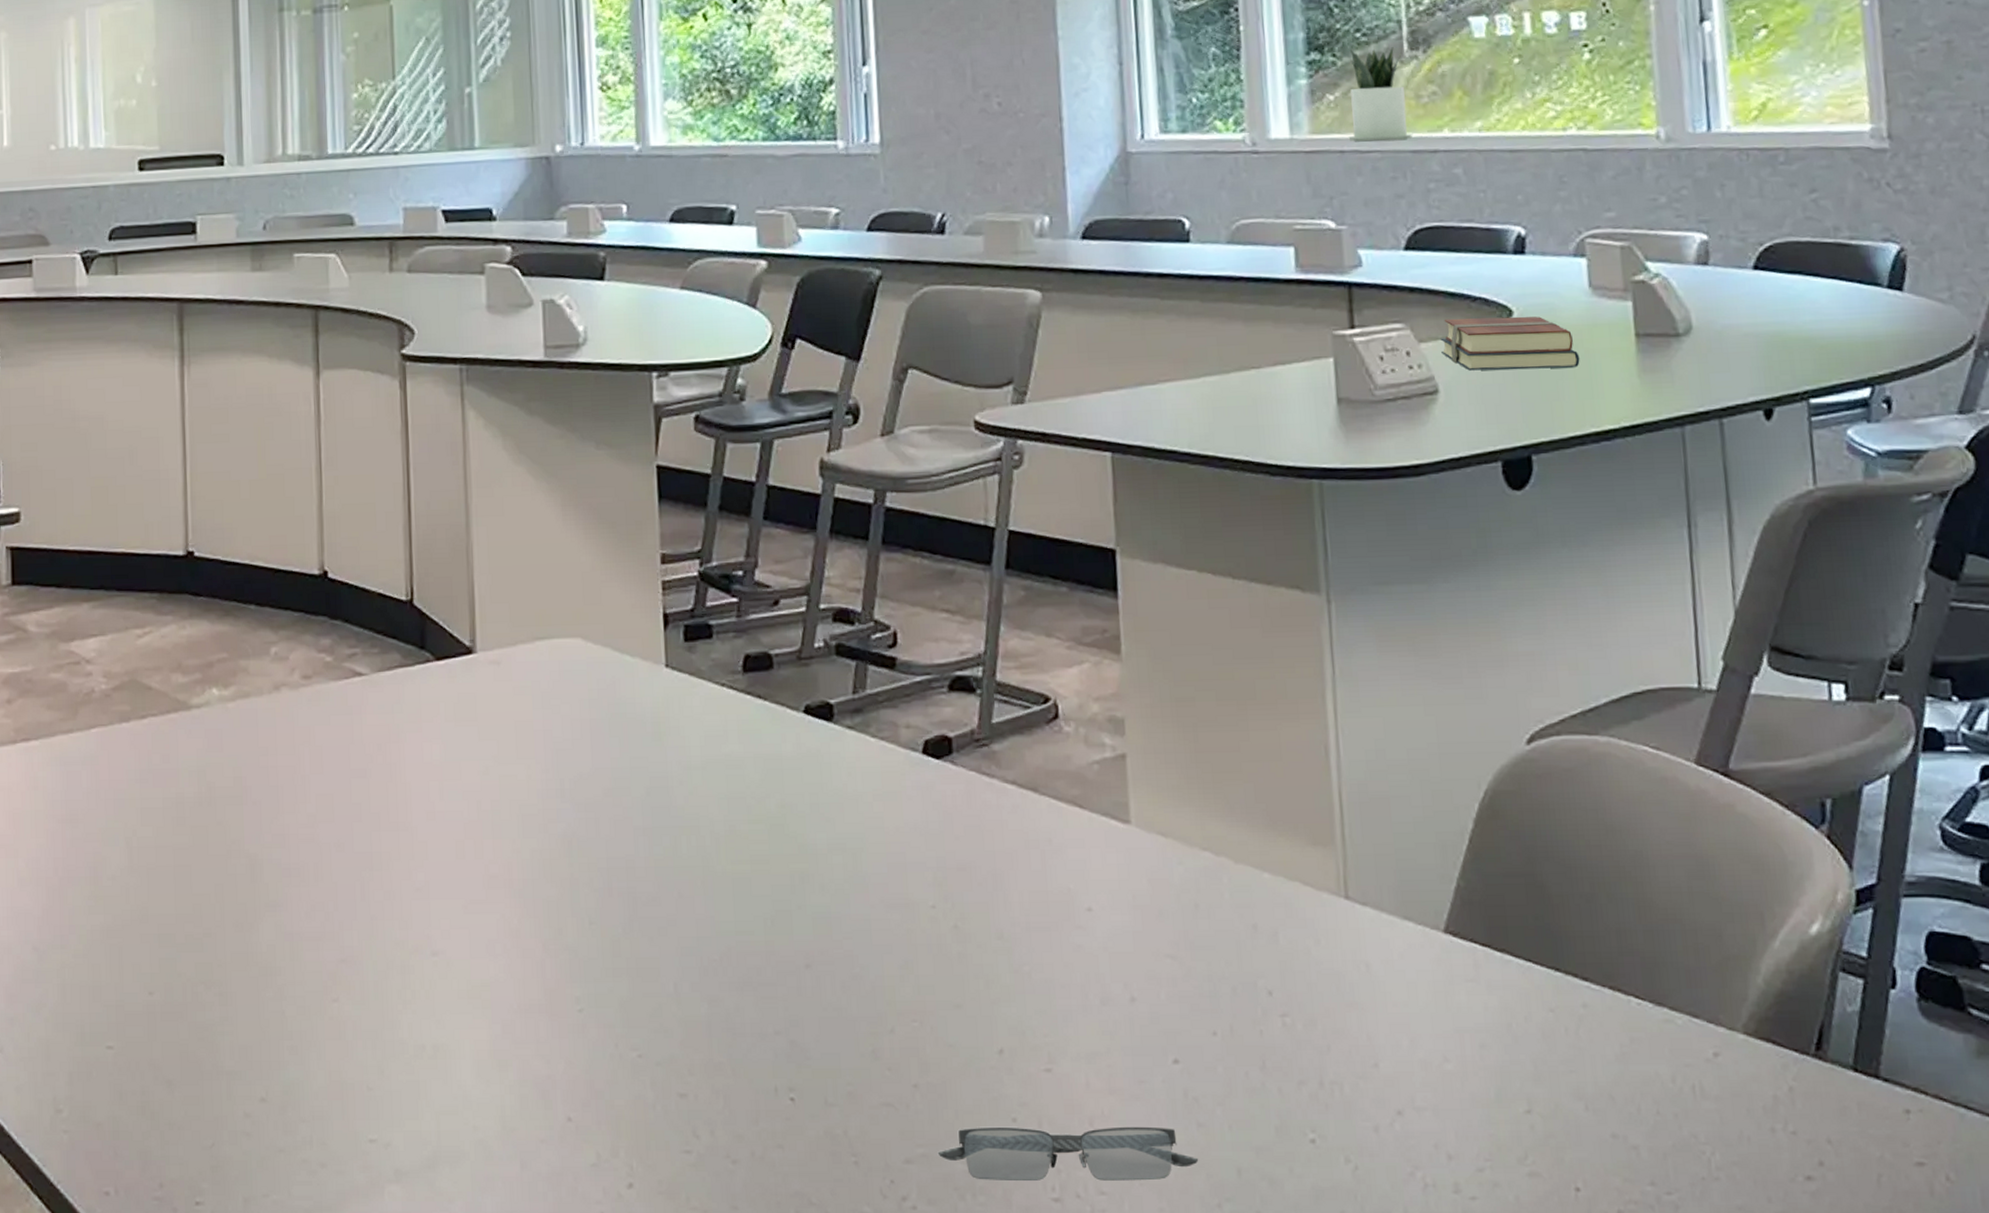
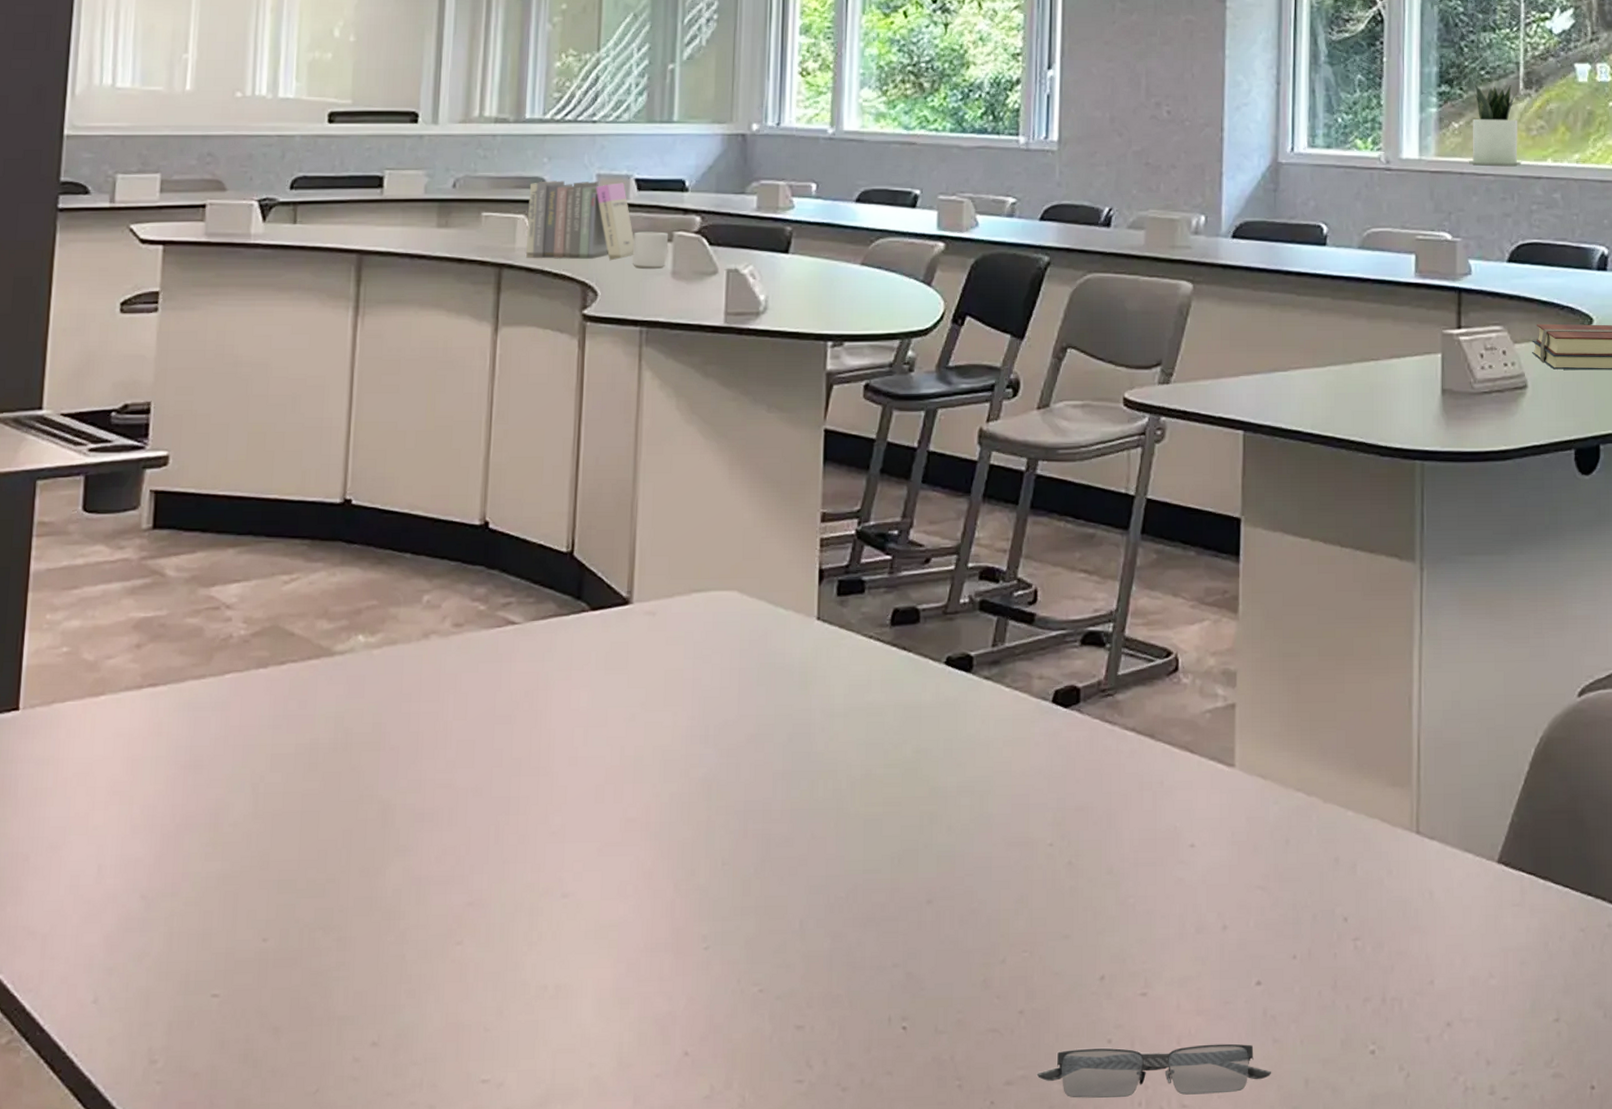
books: none [338,215,448,299] -> present [526,181,635,261]
mug: none [445,264,481,305] -> present [633,232,669,270]

